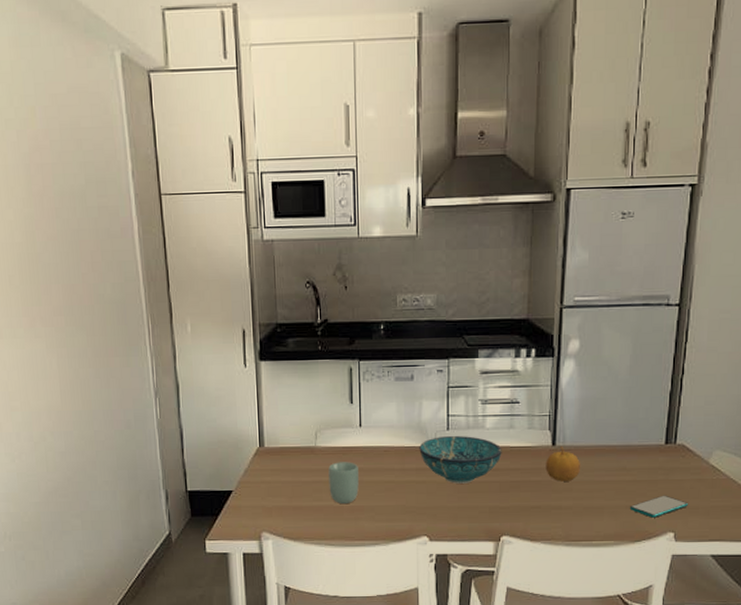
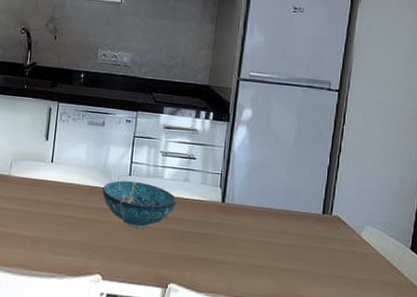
cup: present [328,462,359,505] -> none [16,192,45,234]
fruit: present [545,446,580,482] -> none [214,203,246,238]
smartphone: present [629,495,689,518] -> none [287,262,342,283]

